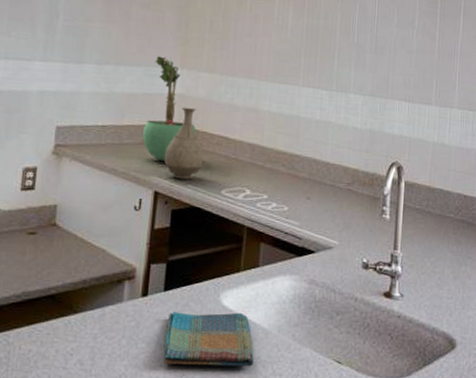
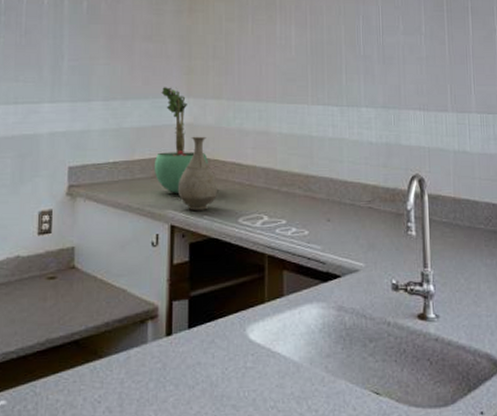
dish towel: present [164,312,254,367] -> none [194,346,287,406]

